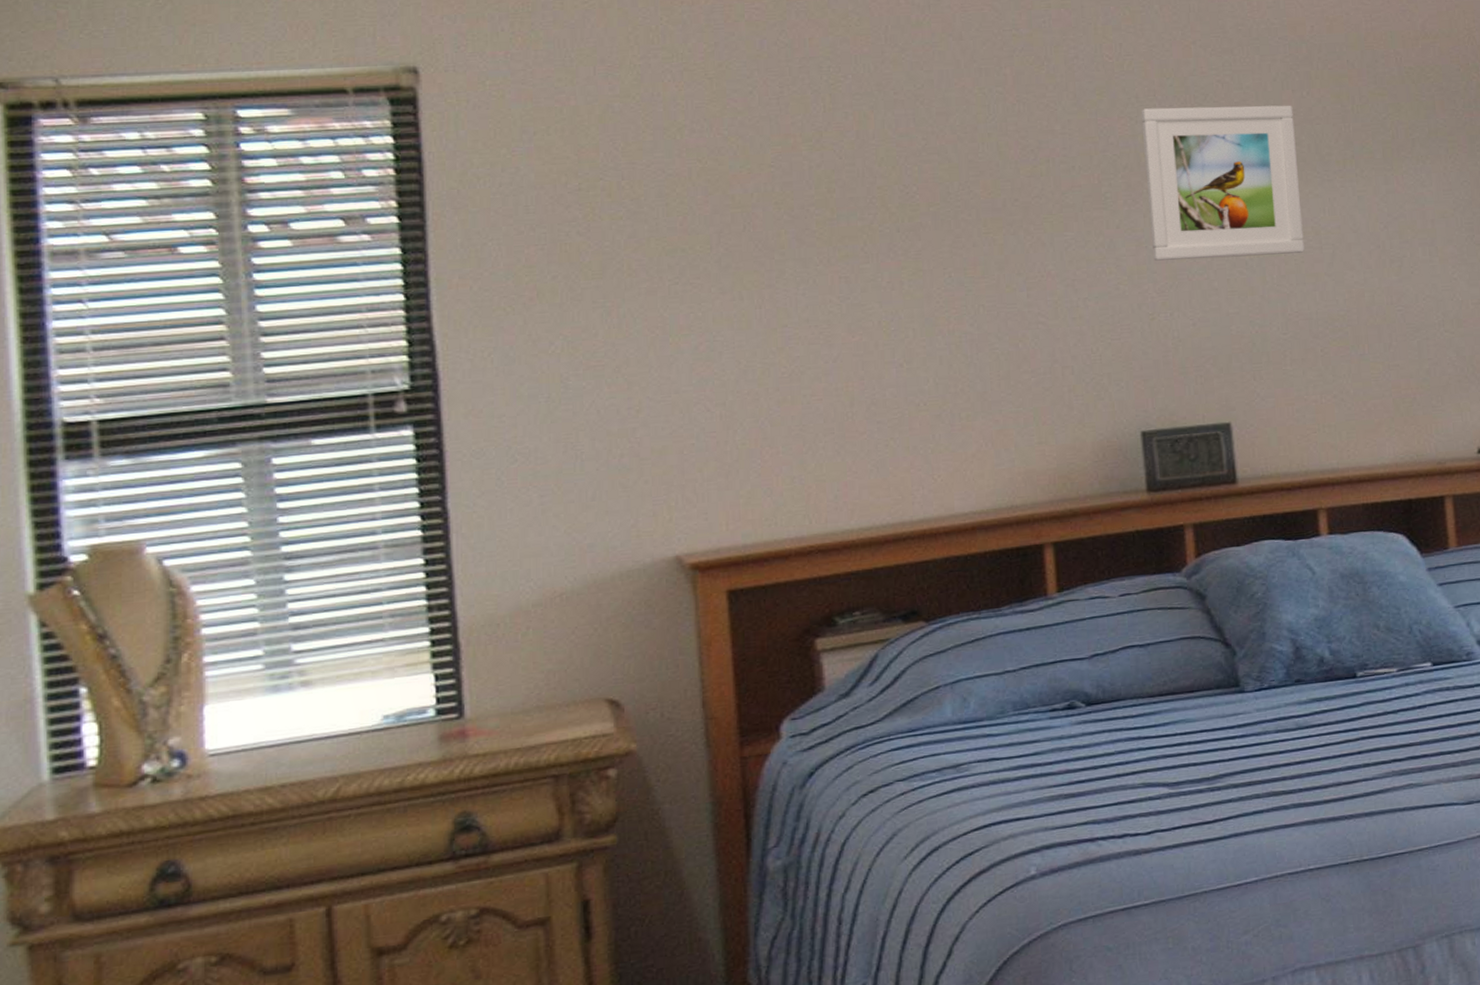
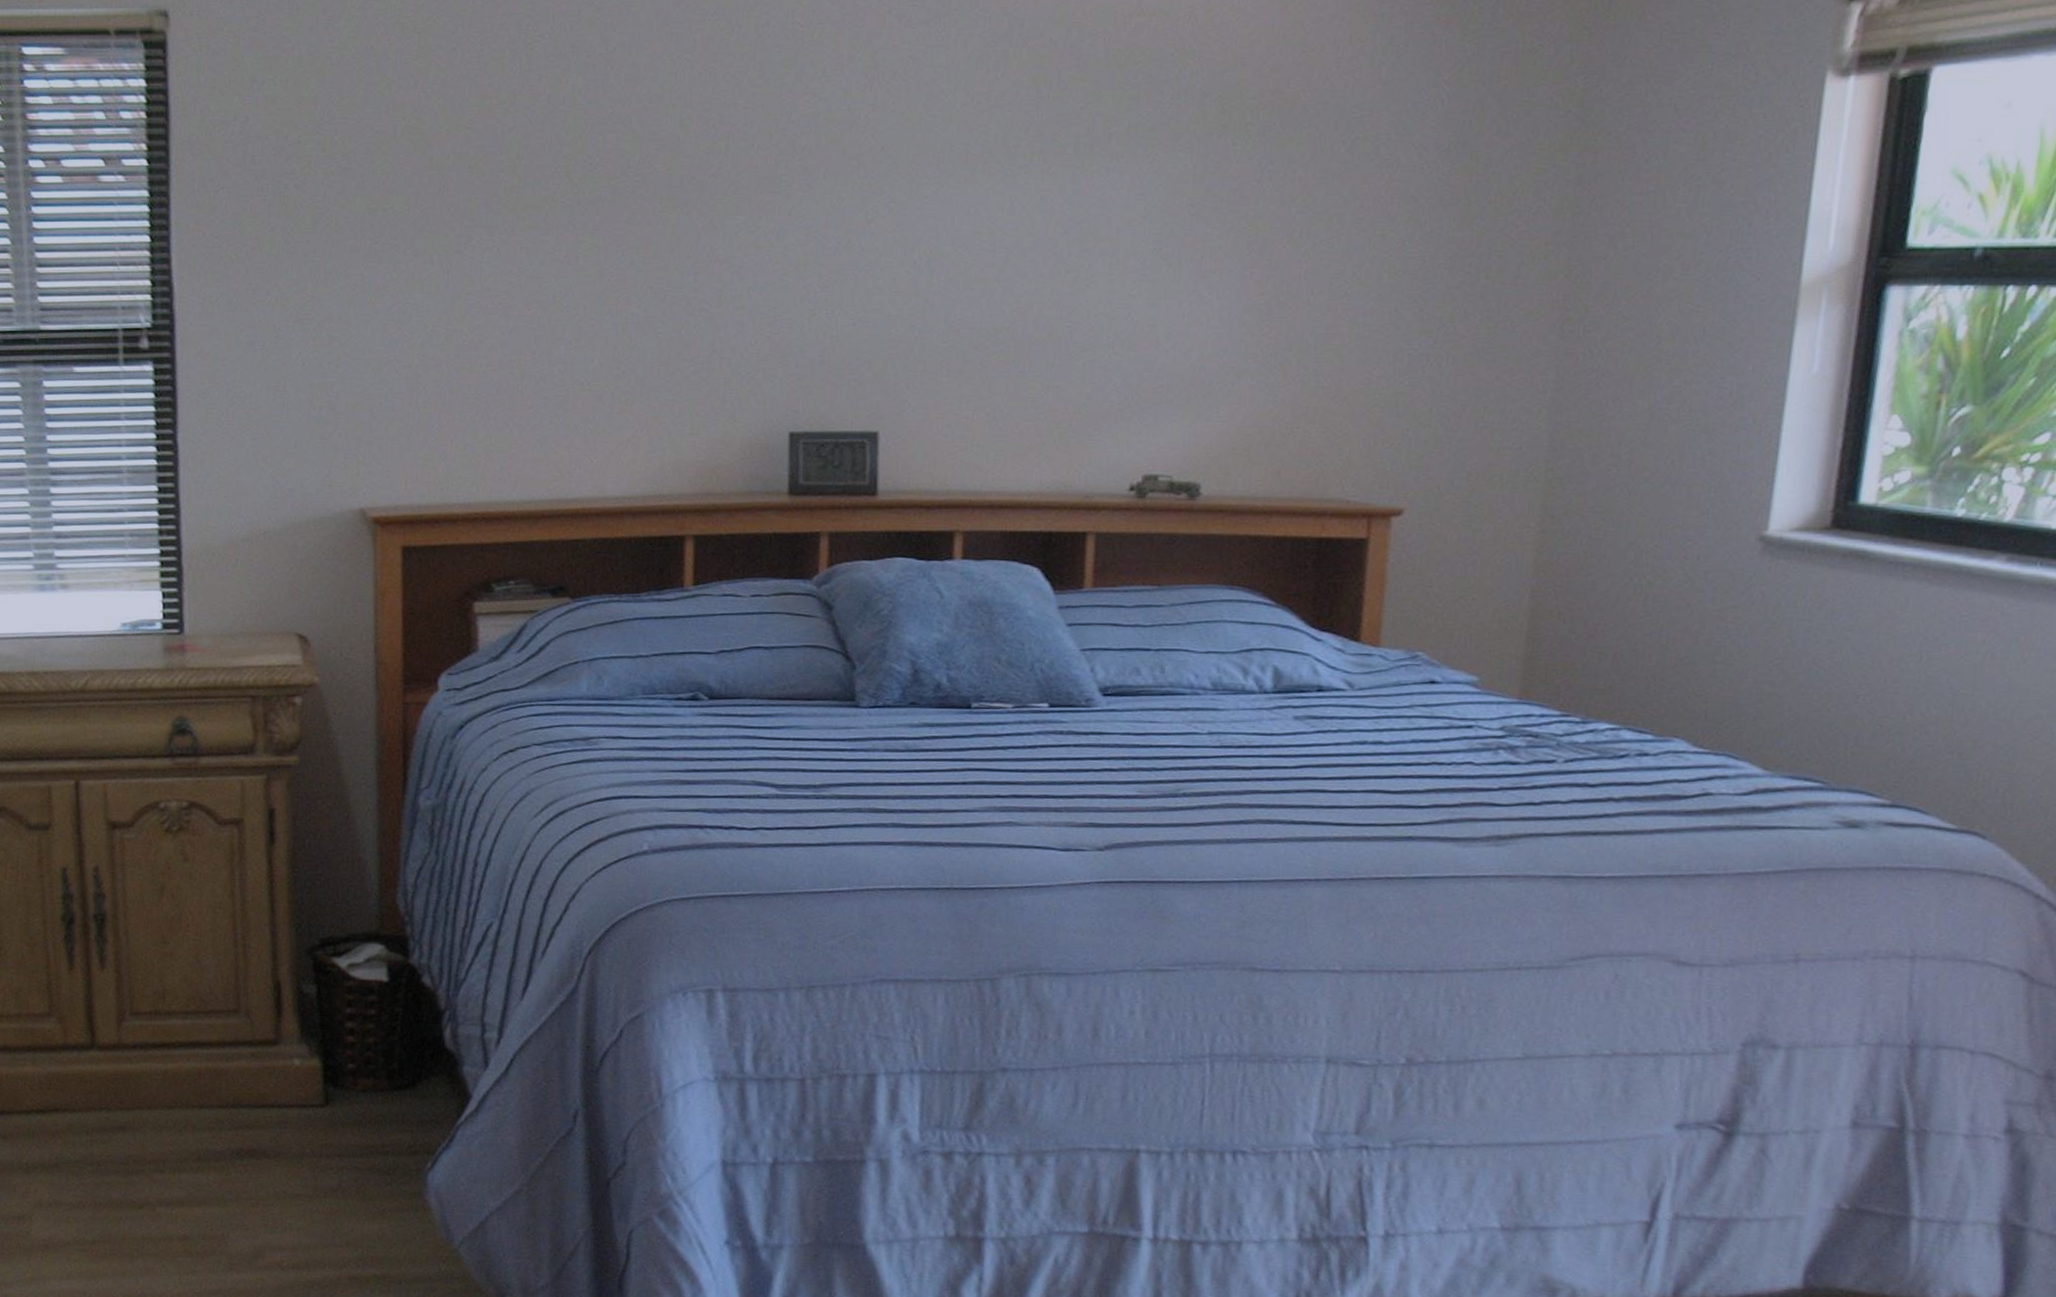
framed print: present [1140,105,1305,261] -> none [821,84,985,255]

